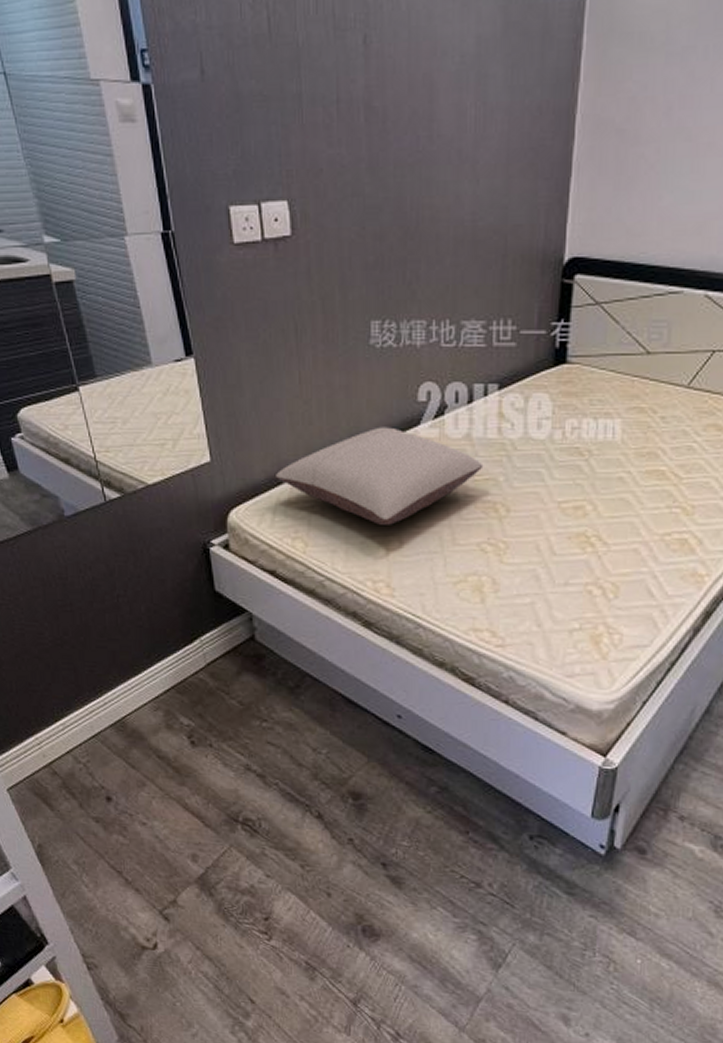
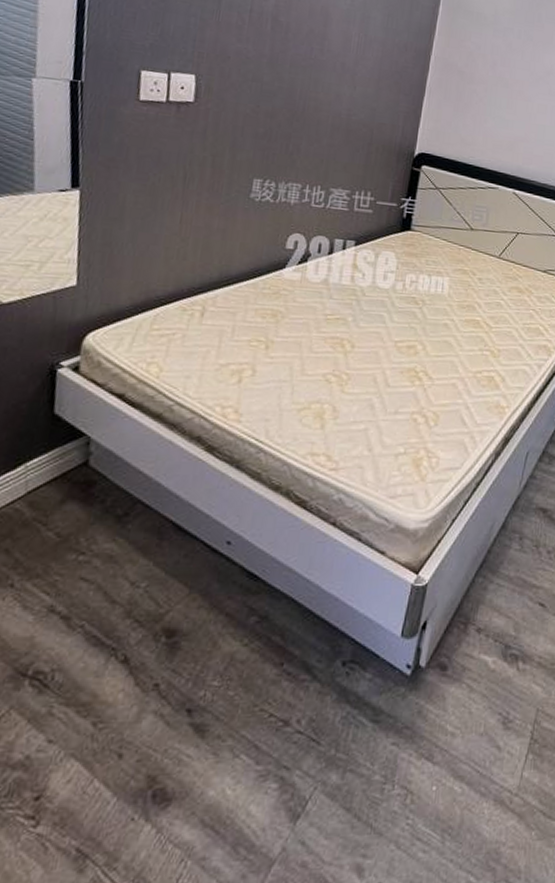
pillow: present [276,427,484,525] -> none [141,267,336,355]

